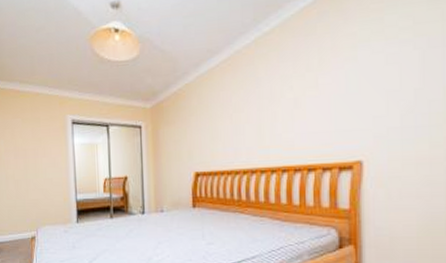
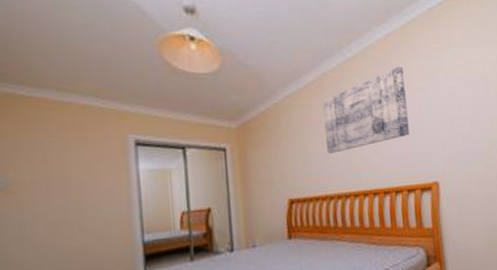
wall art: none [233,35,331,130] -> present [323,65,410,154]

